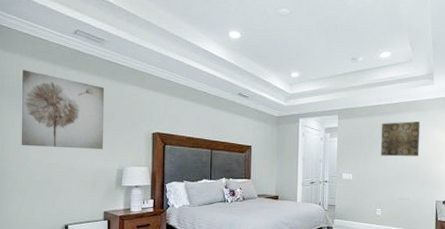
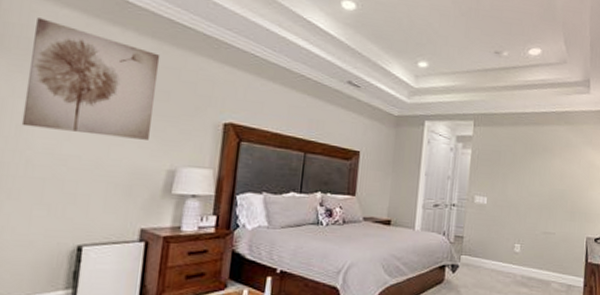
wall art: present [380,121,420,157] -> none [523,135,572,180]

